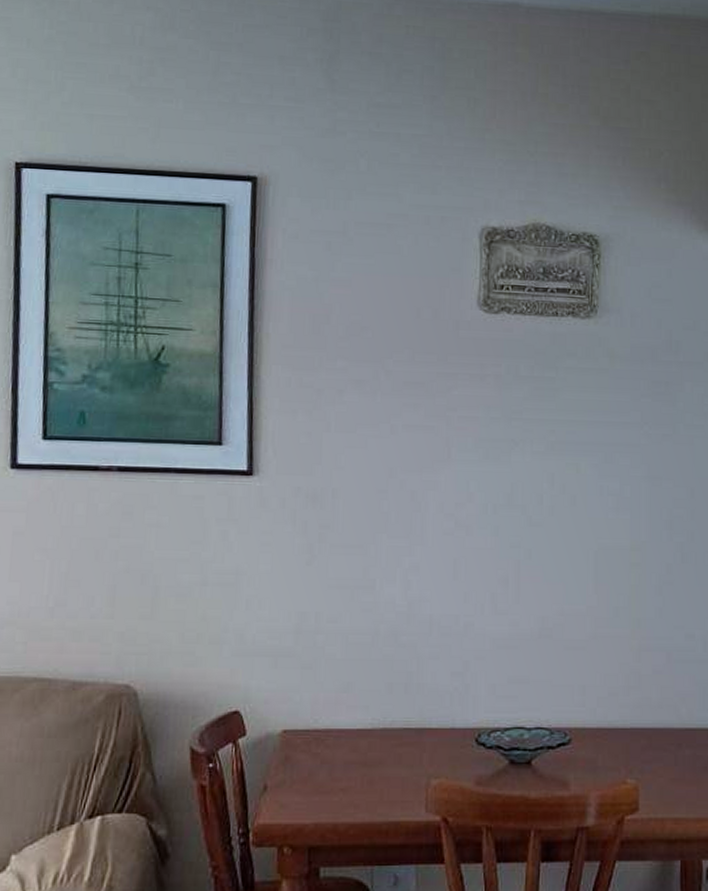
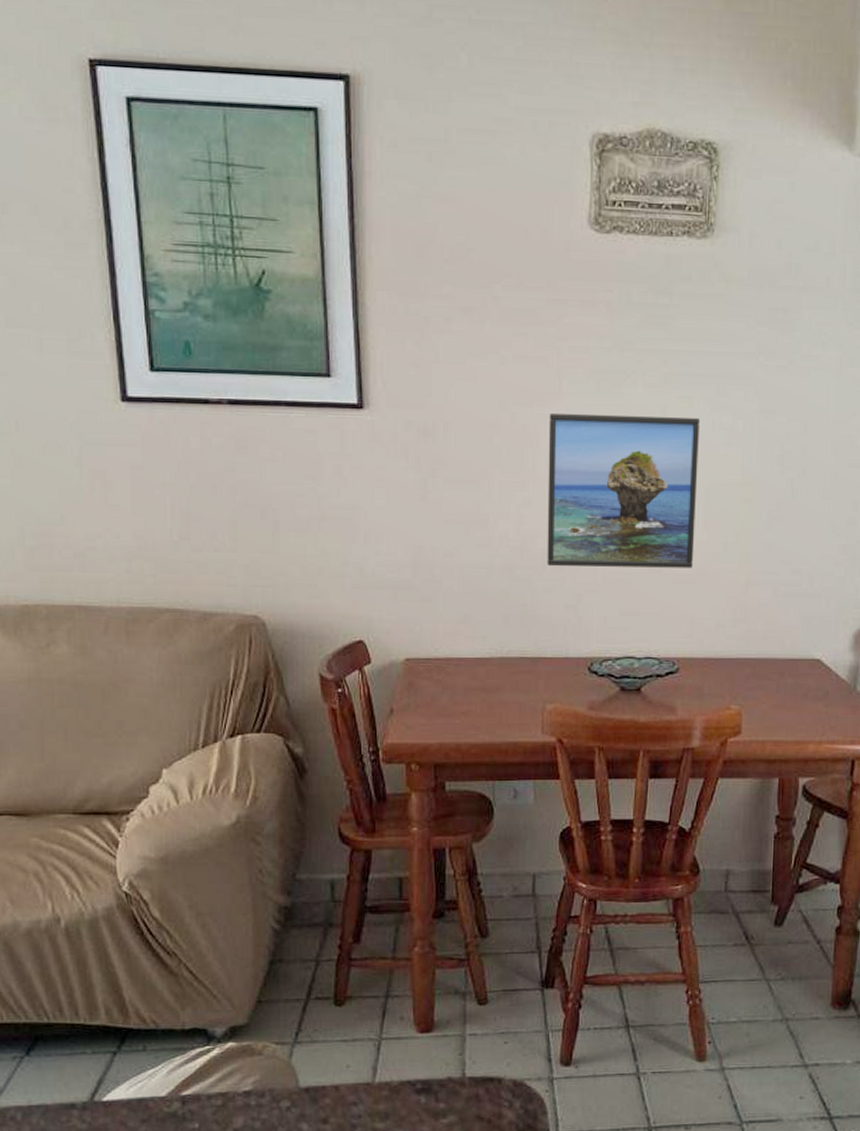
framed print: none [433,480,588,634] -> present [547,414,701,568]

